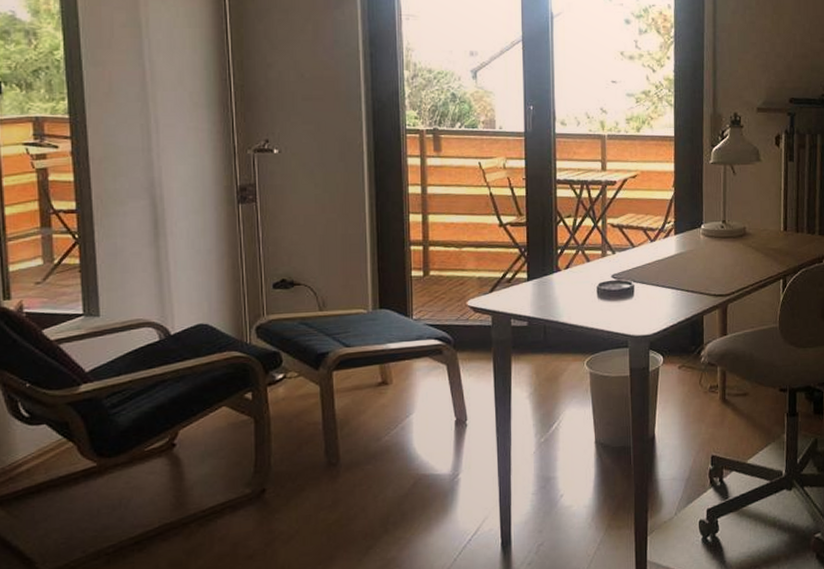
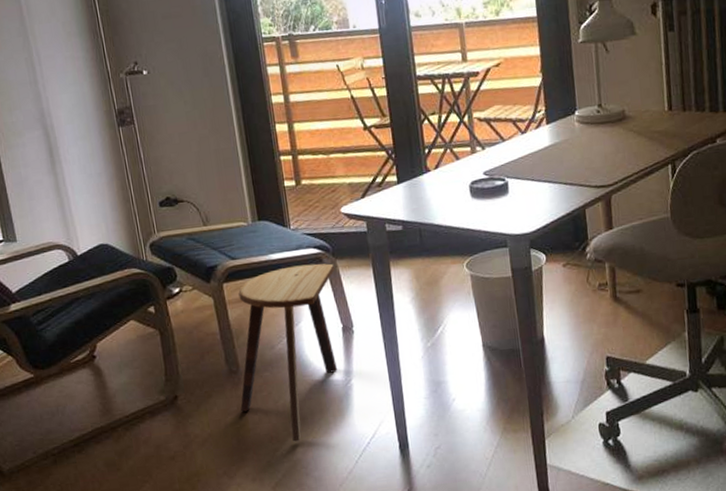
stool: none [336,355,455,539] -> present [238,263,337,442]

